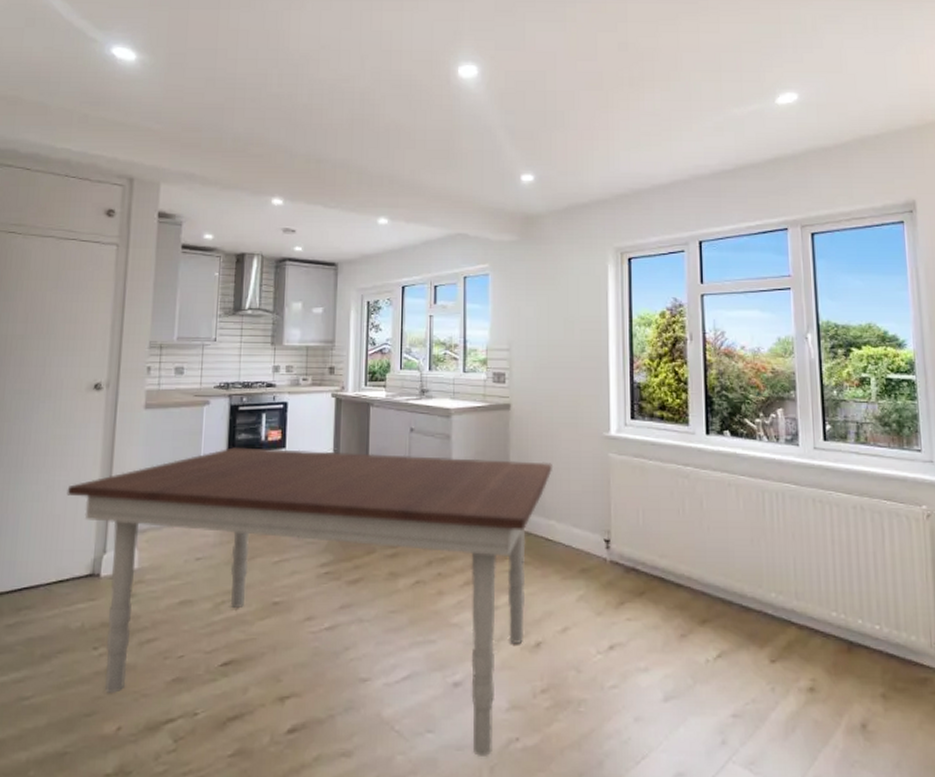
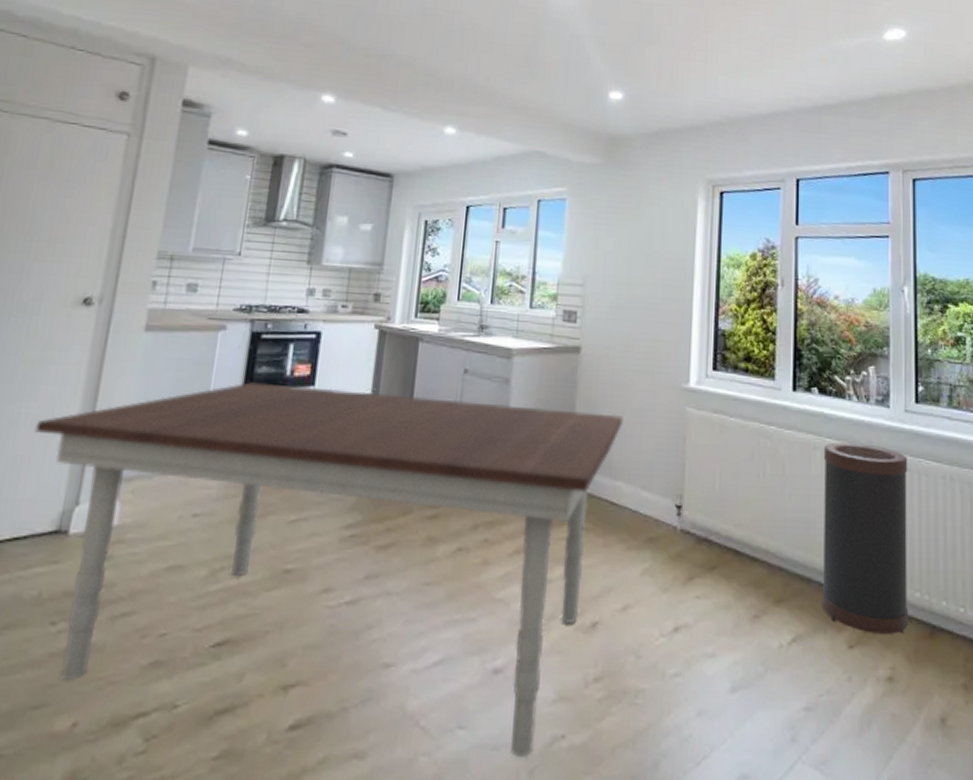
trash can: none [738,479,827,650] -> present [821,442,909,634]

